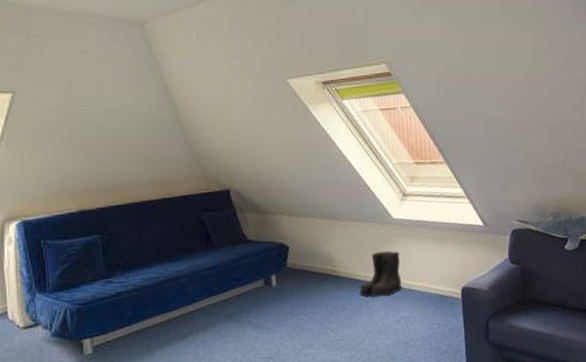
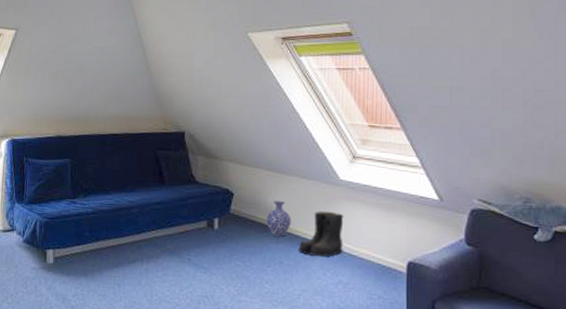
vase: none [325,247,350,284] -> present [266,201,291,237]

